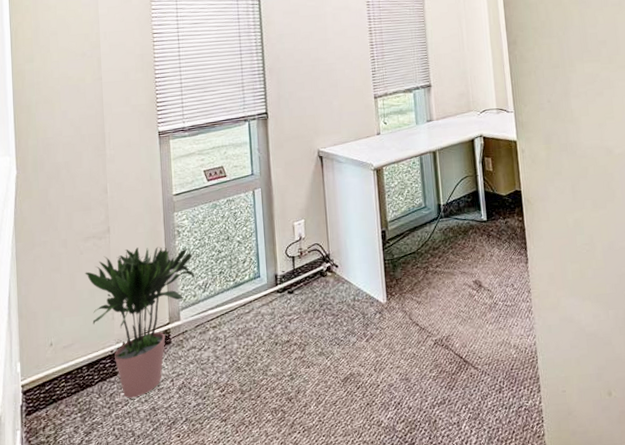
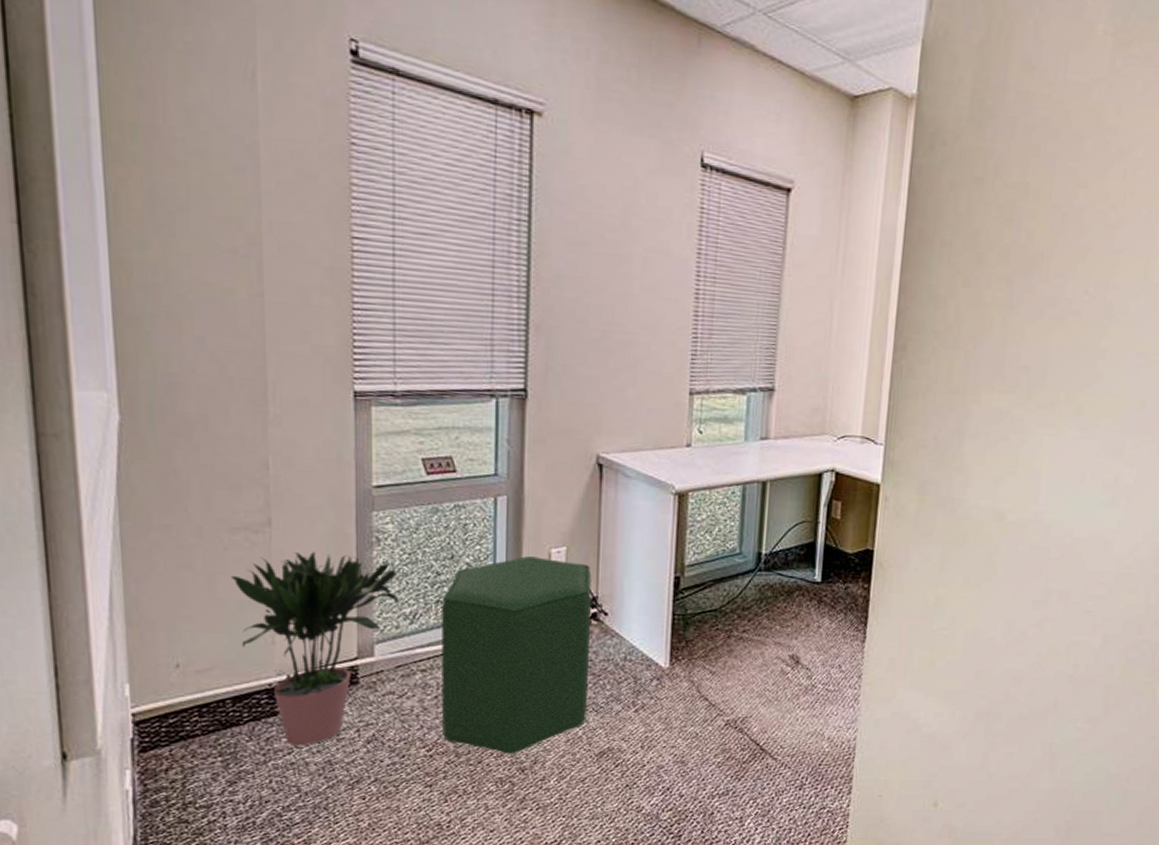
ottoman: none [223,230,332,388] -> present [441,556,592,755]

